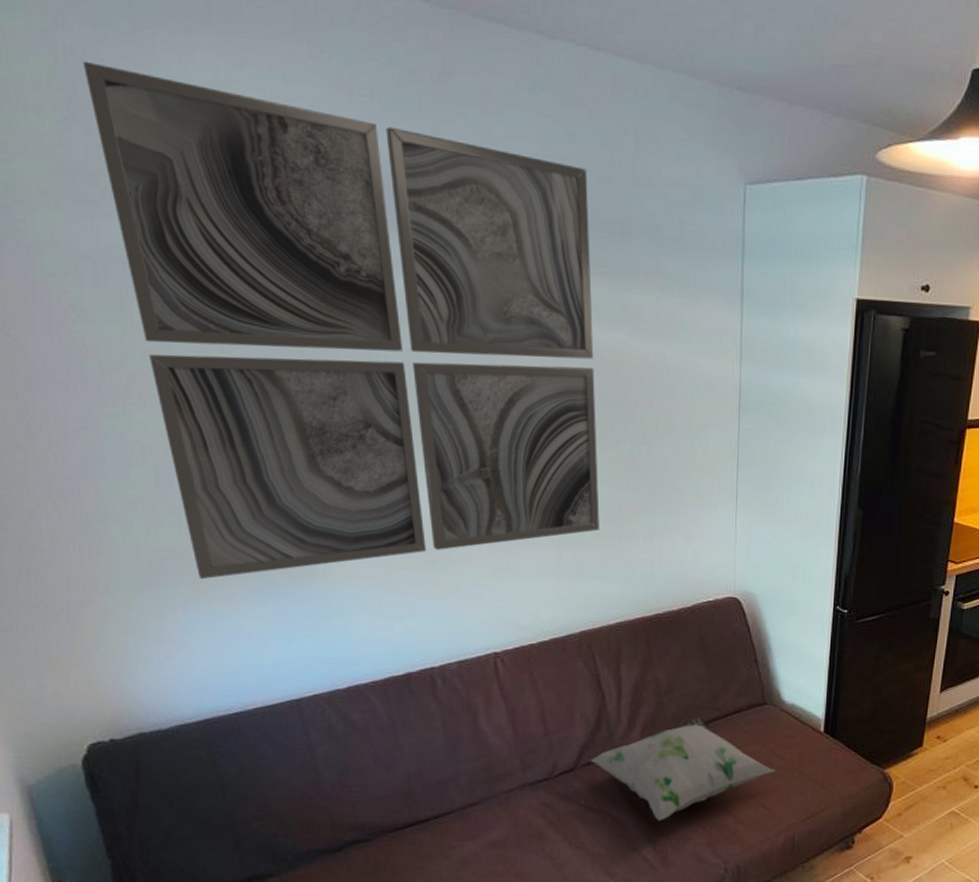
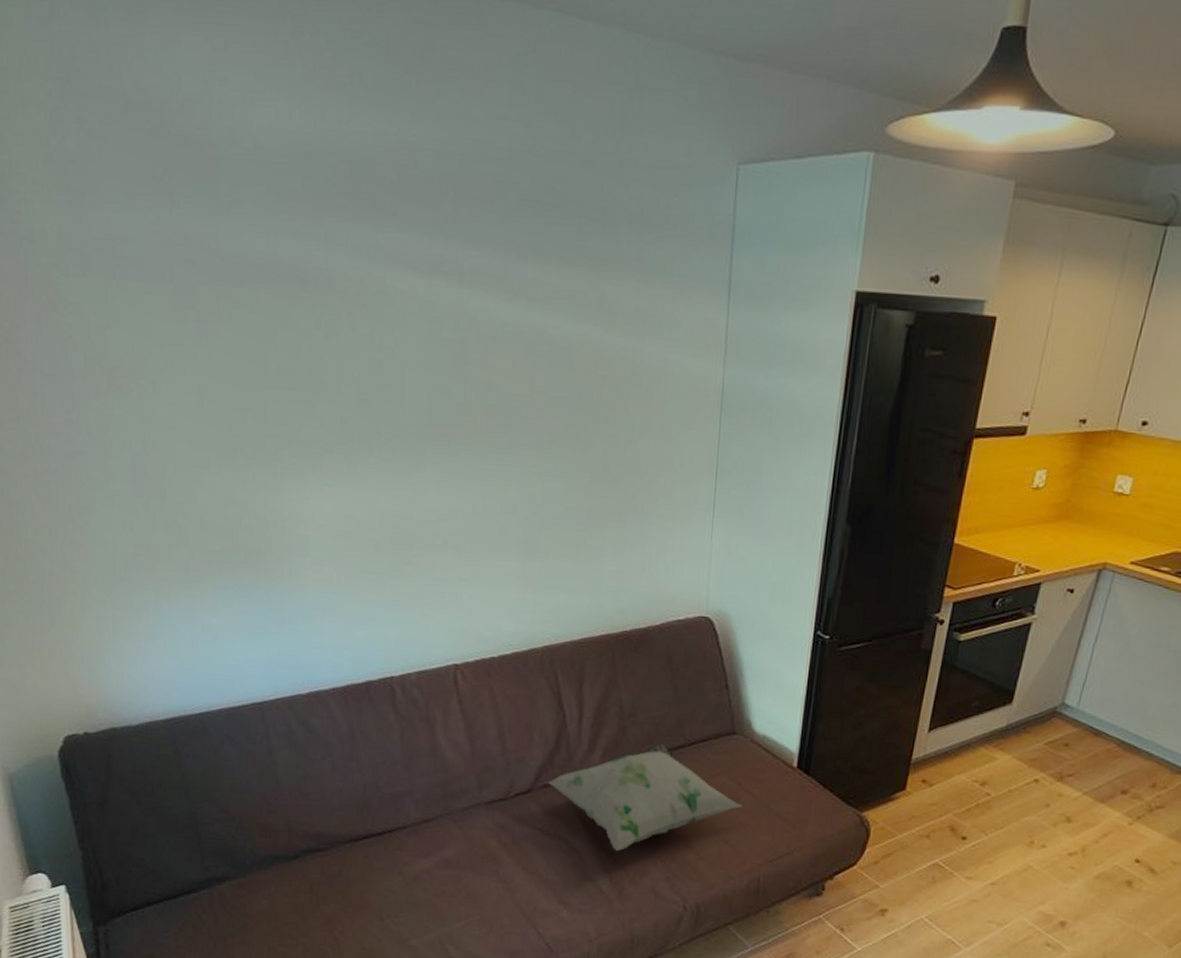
wall art: present [83,60,600,580] -> none [77,47,570,577]

